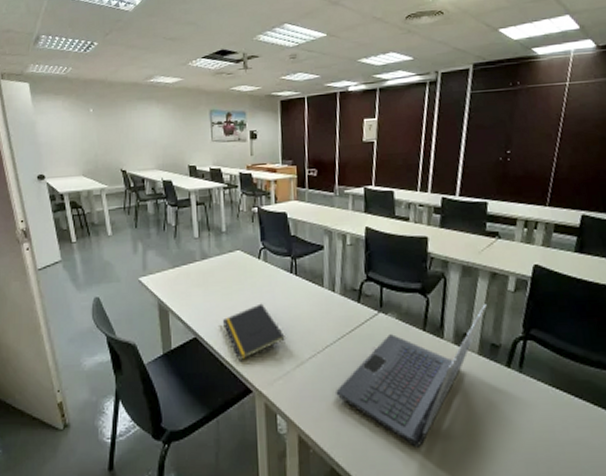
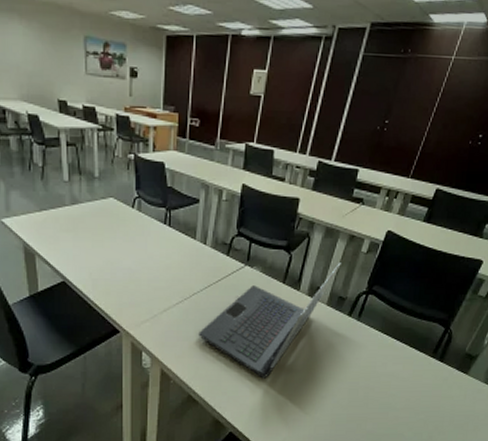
notepad: present [223,303,285,362] -> none [93,251,155,305]

